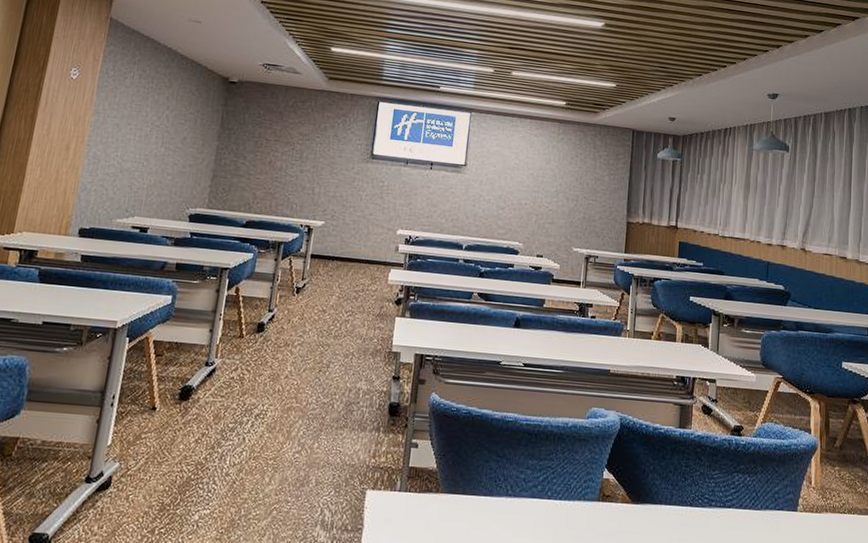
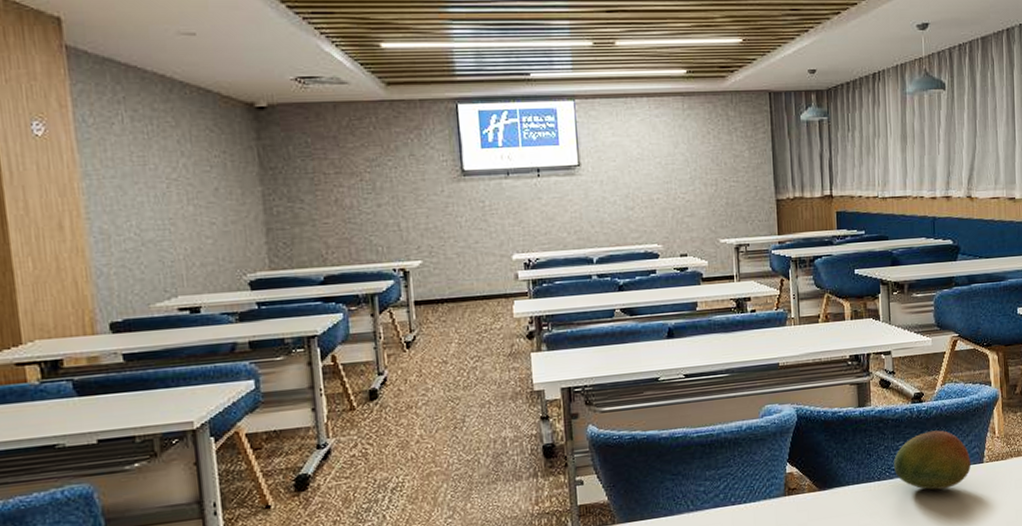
fruit: none [706,466,784,530] -> present [893,430,971,490]

